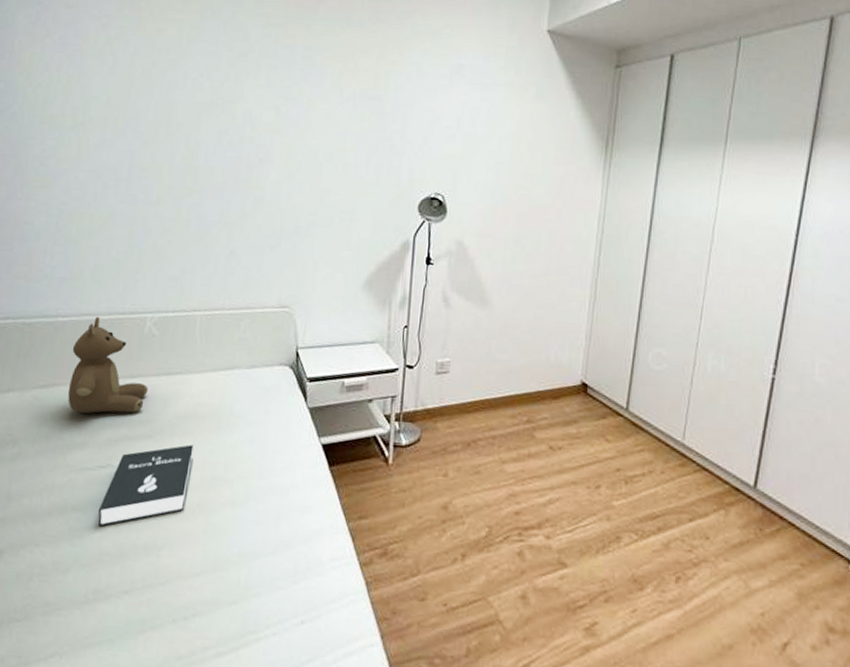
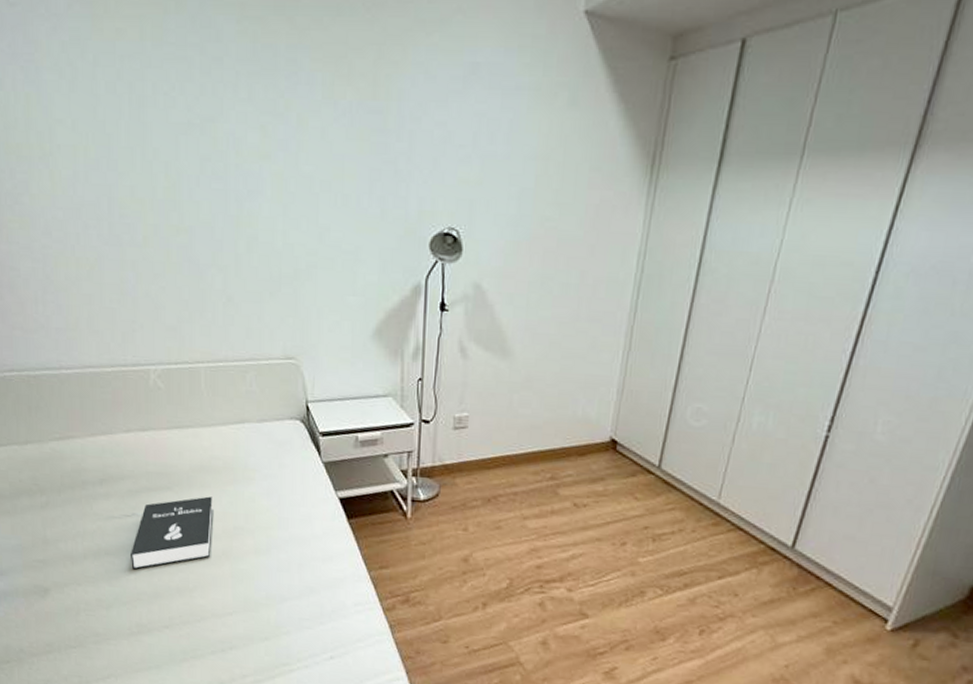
teddy bear: present [67,316,149,414] -> none [81,368,161,466]

